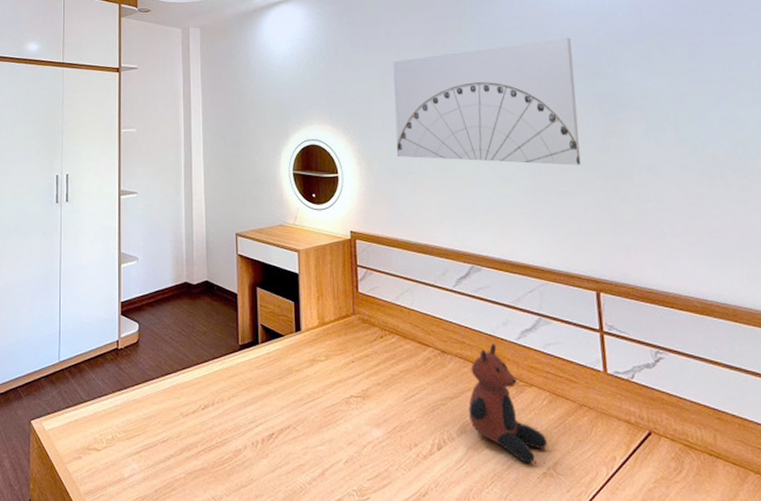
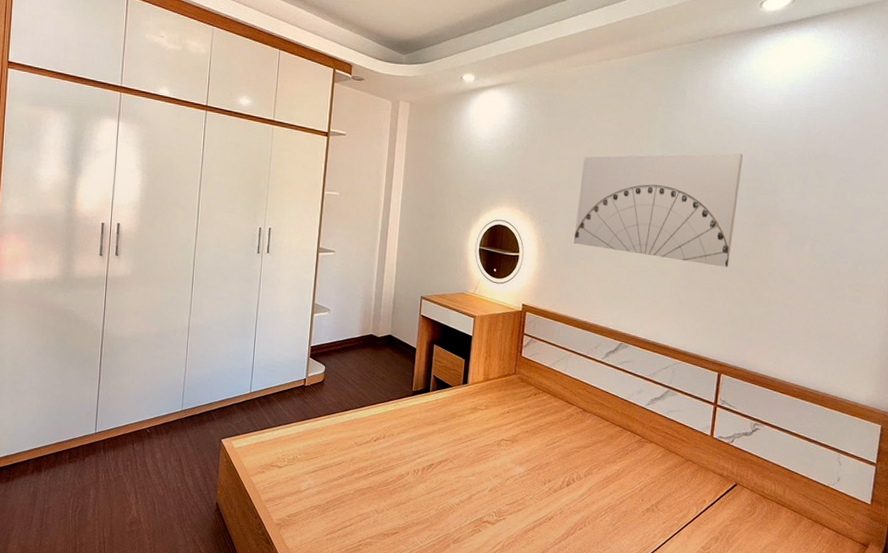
teddy bear: present [468,343,548,463] -> none [596,406,656,501]

